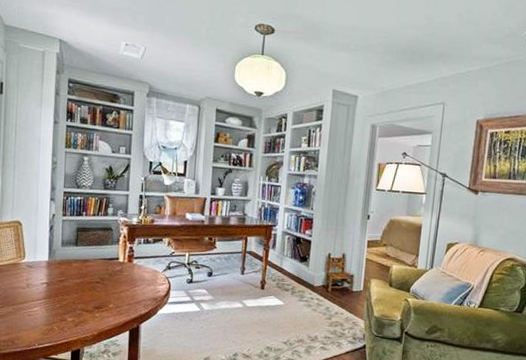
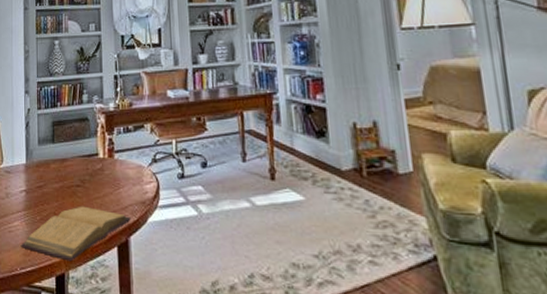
book: none [39,298,143,341] -> present [20,206,131,262]

